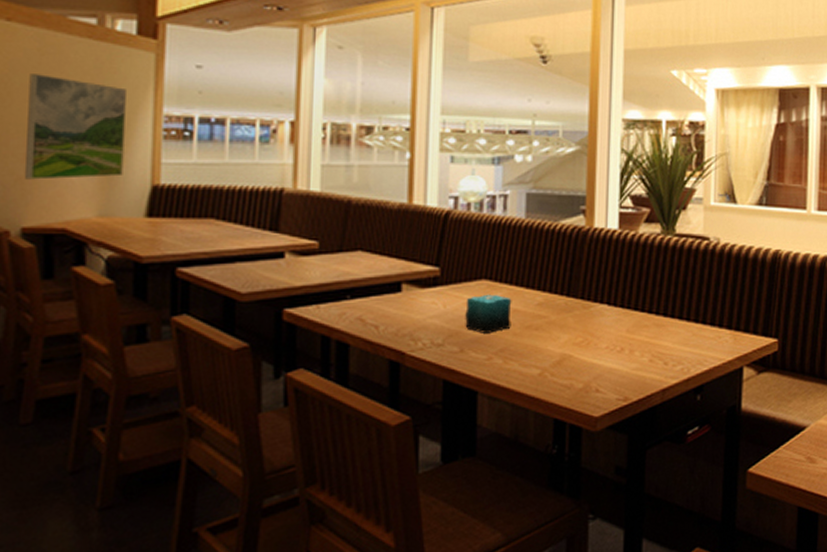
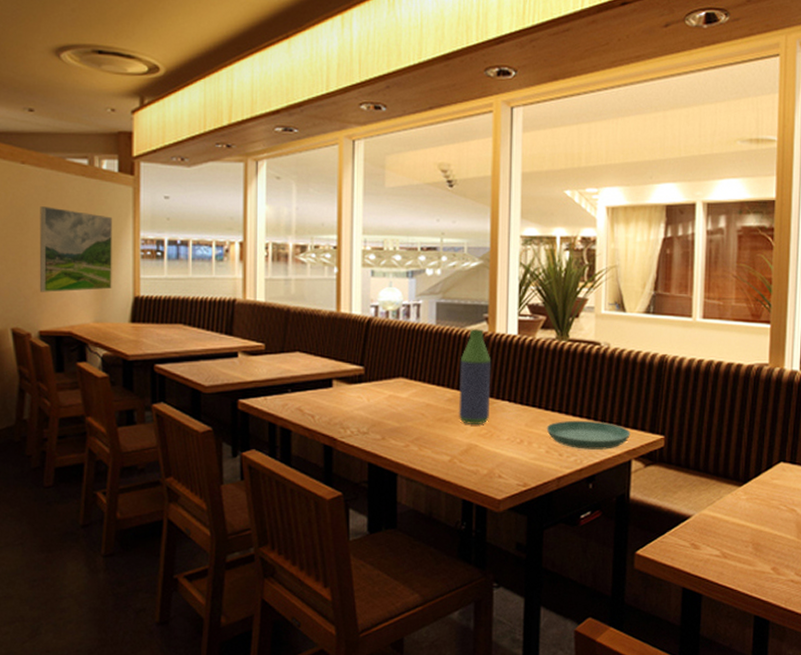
candle: present [465,294,512,333] -> none [386,390,425,424]
bottle: none [550,222,589,332] -> present [458,328,491,424]
saucer: none [650,324,742,357] -> present [546,420,631,451]

